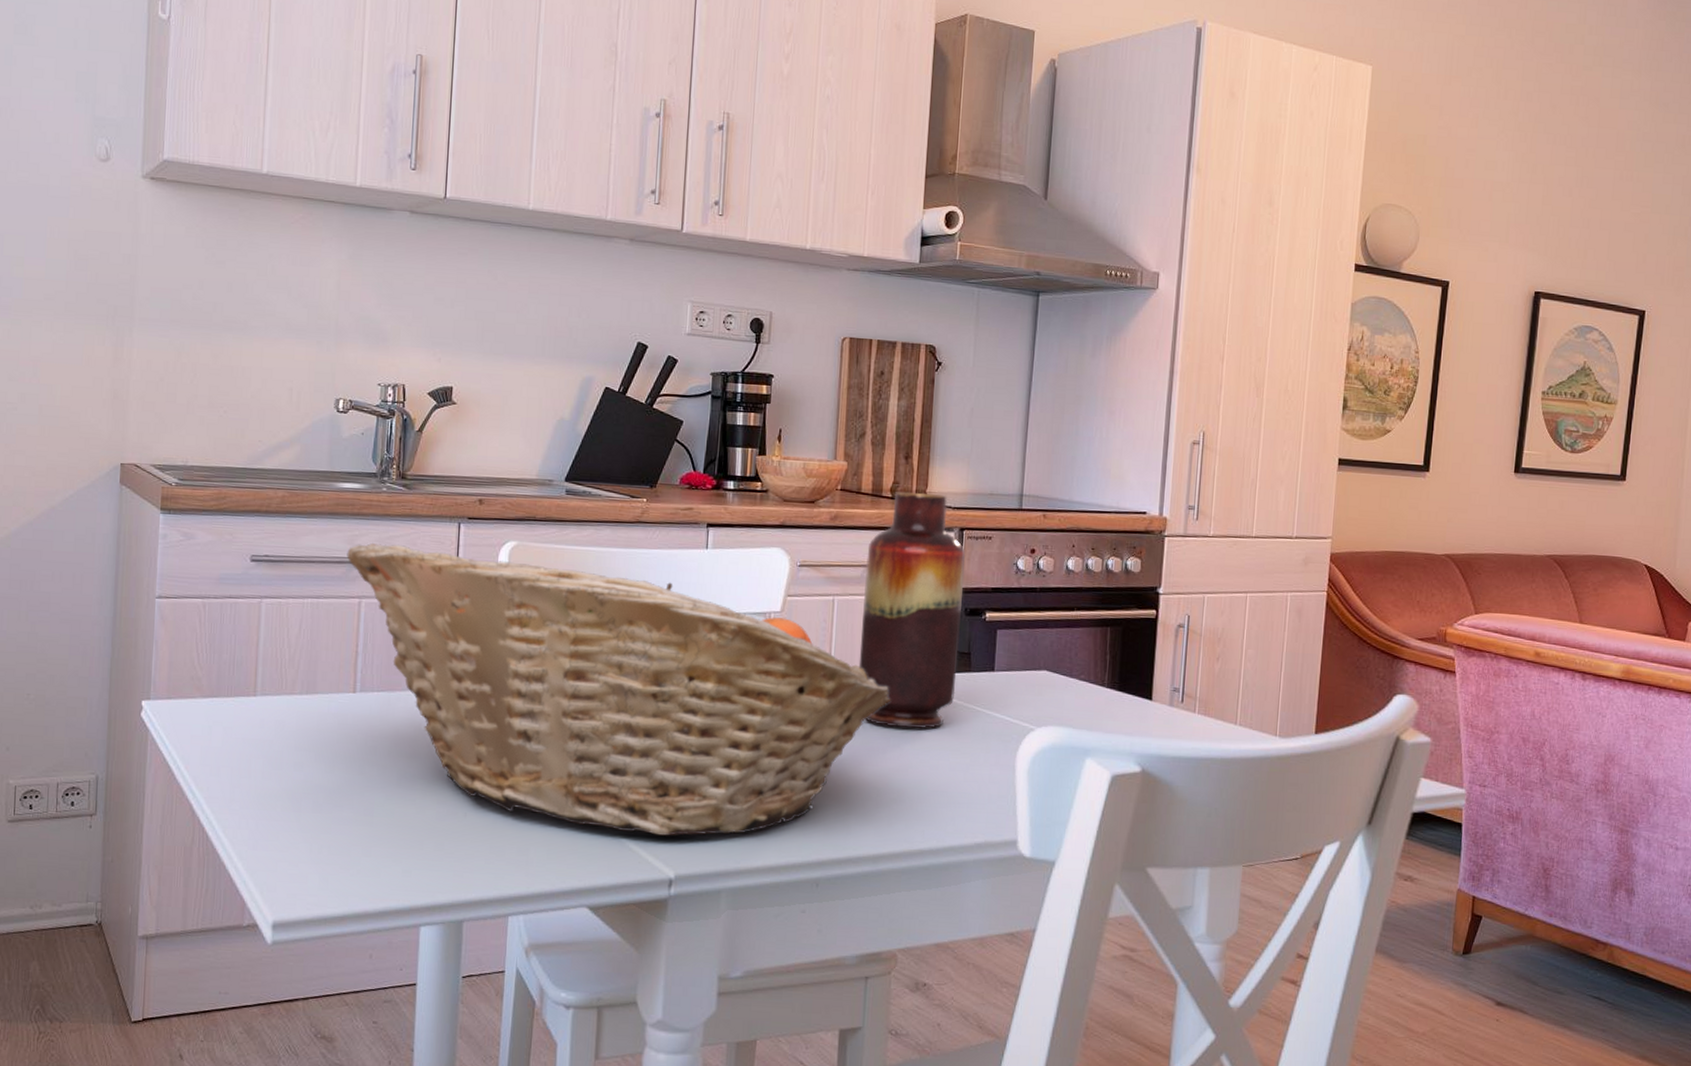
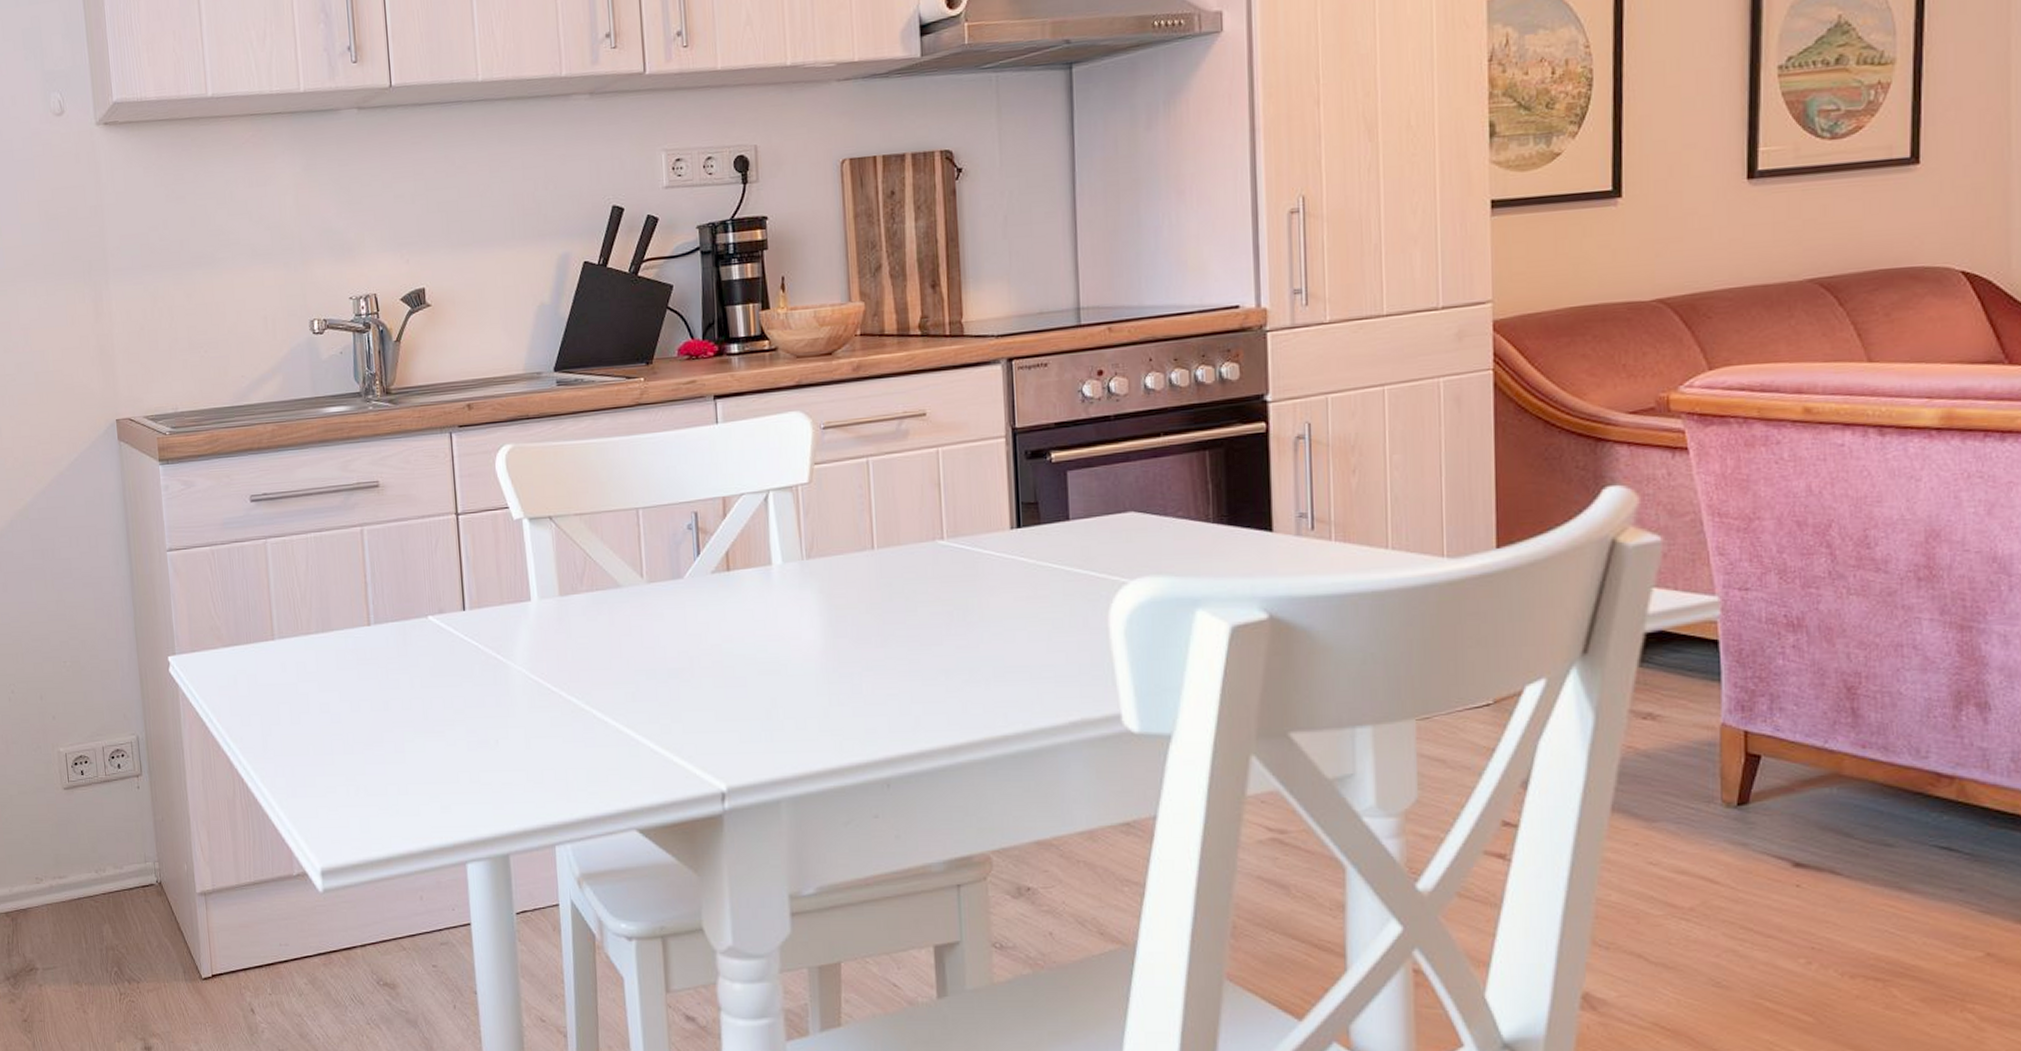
fruit basket: present [346,543,892,836] -> none [342,464,950,746]
vase: present [858,492,966,729] -> none [900,323,1025,599]

